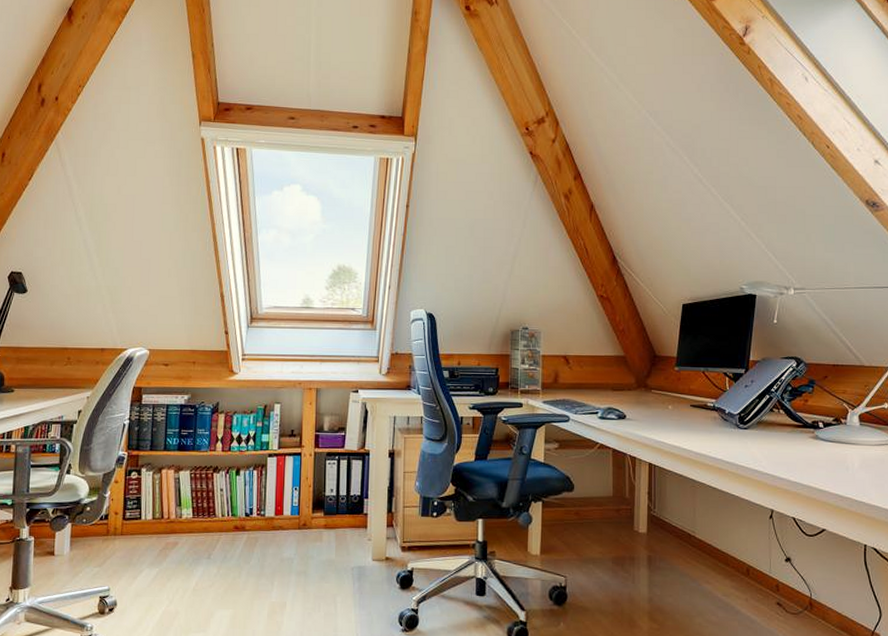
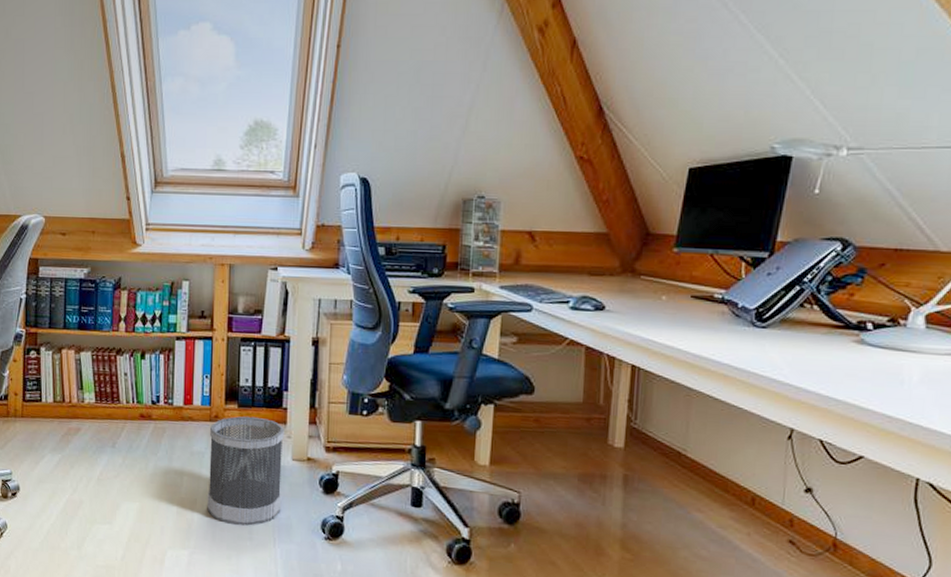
wastebasket: none [296,522,365,625] -> present [207,416,284,526]

